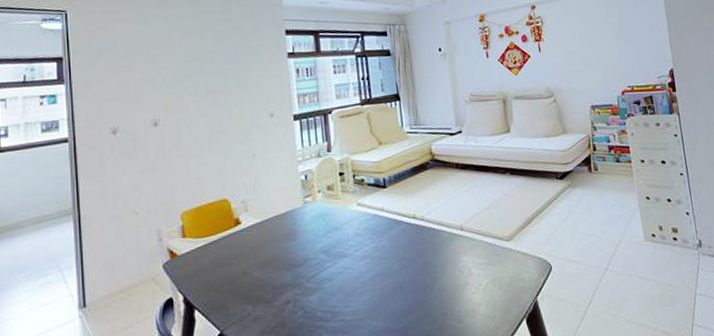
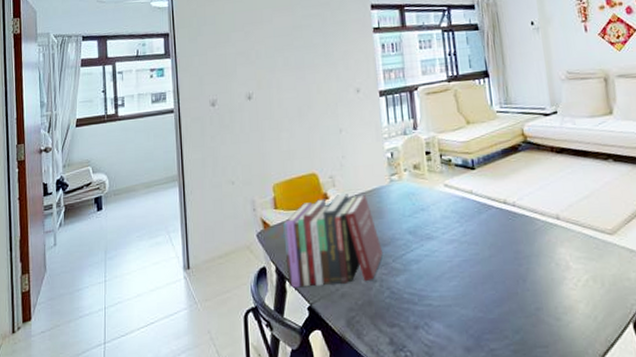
books: none [192,217,297,317] -> present [283,194,384,288]

